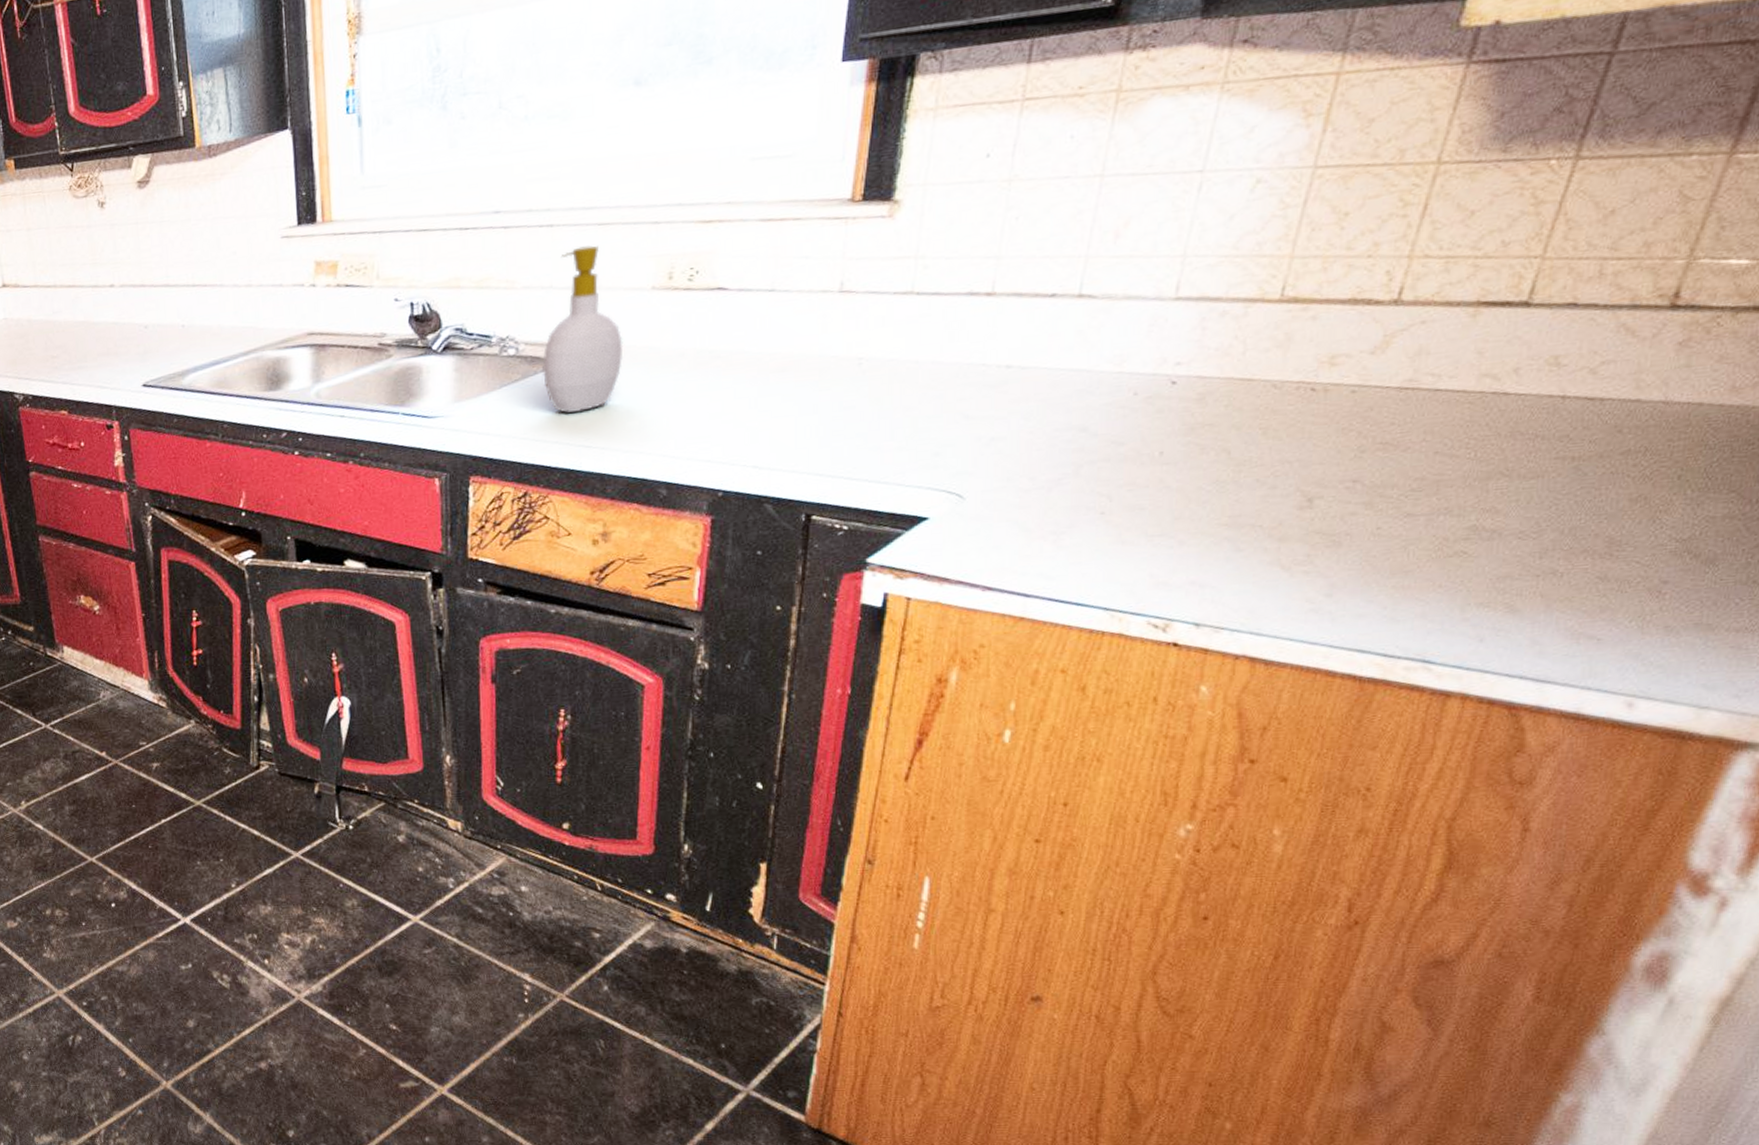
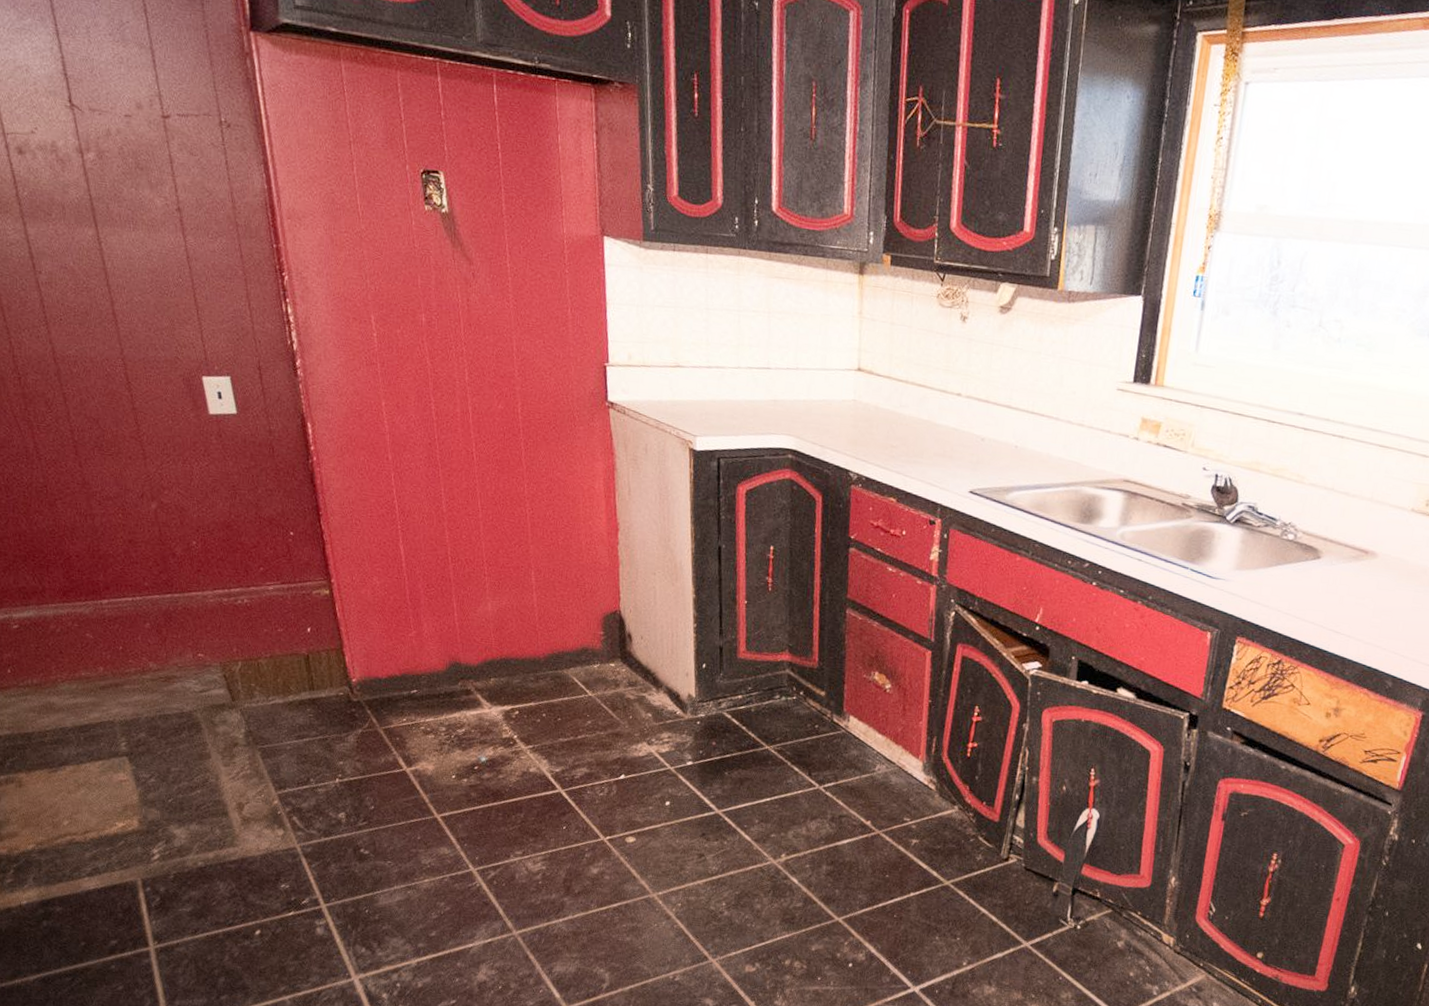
soap bottle: present [542,245,624,413] -> none [1311,461,1382,601]

